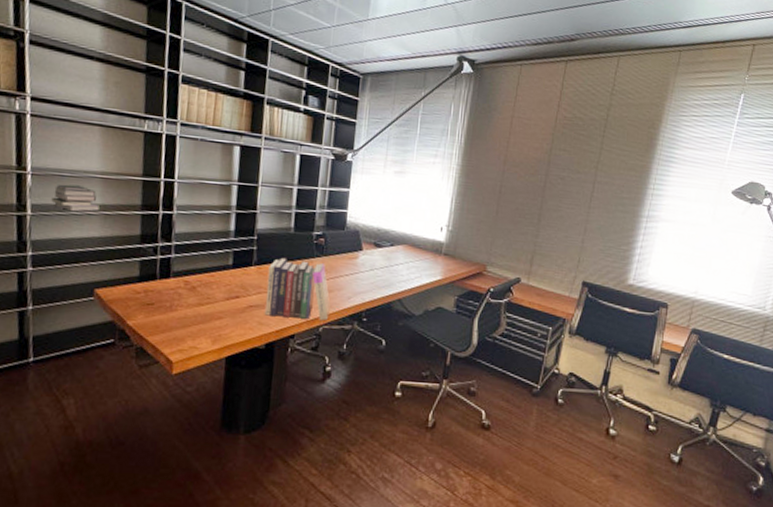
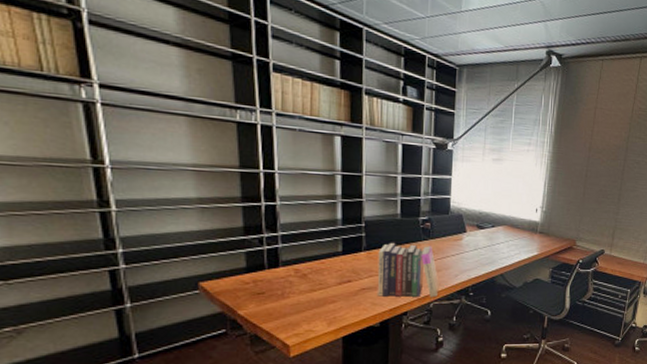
books: present [51,184,101,212] -> none [138,177,196,206]

